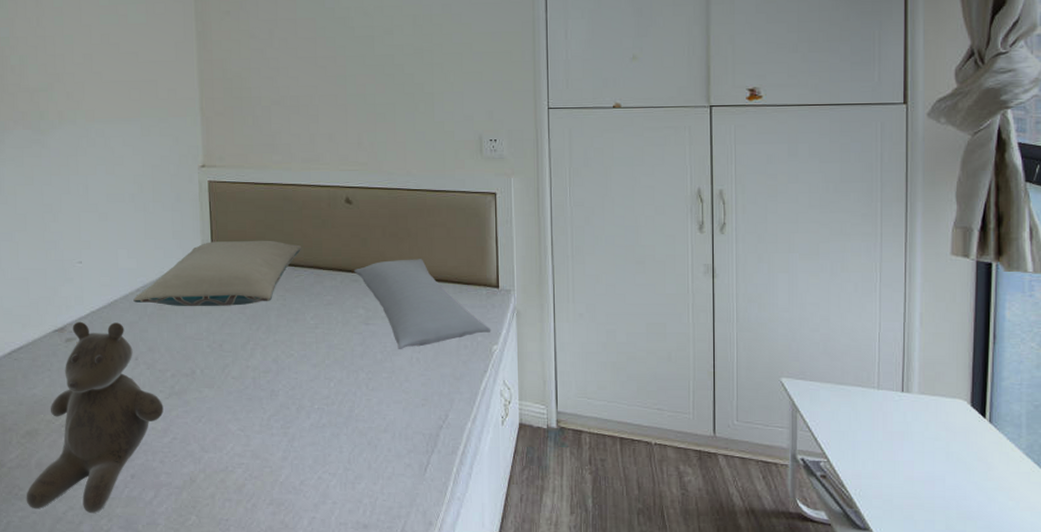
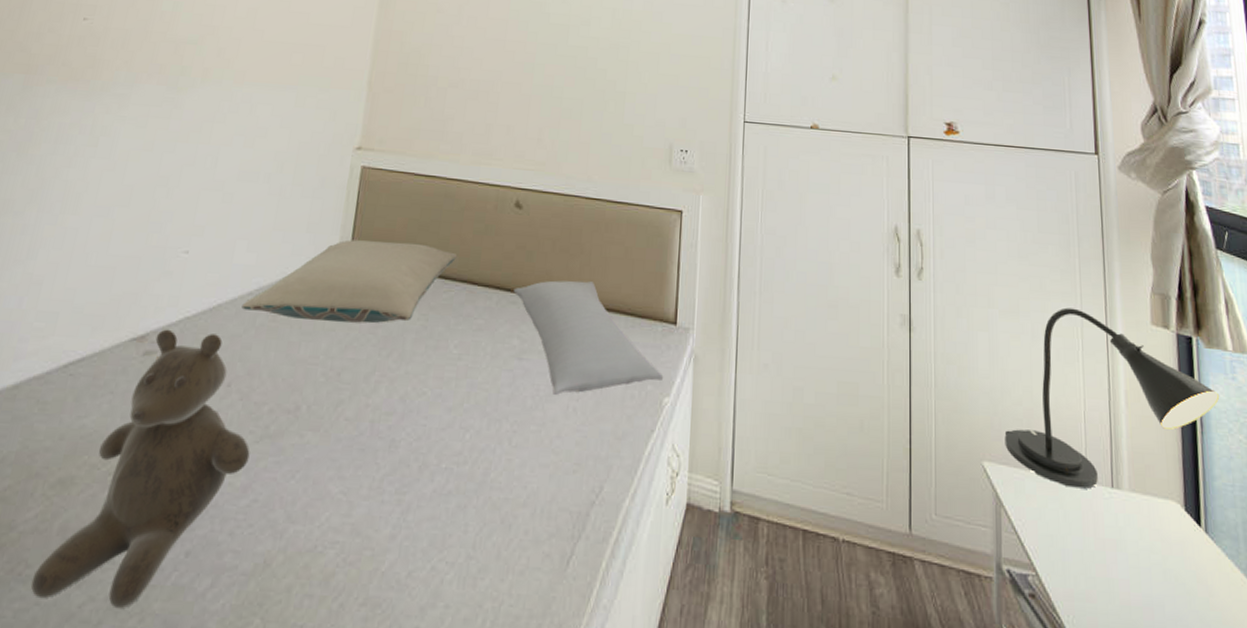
desk lamp: none [802,246,1015,394] -> present [1004,307,1220,489]

